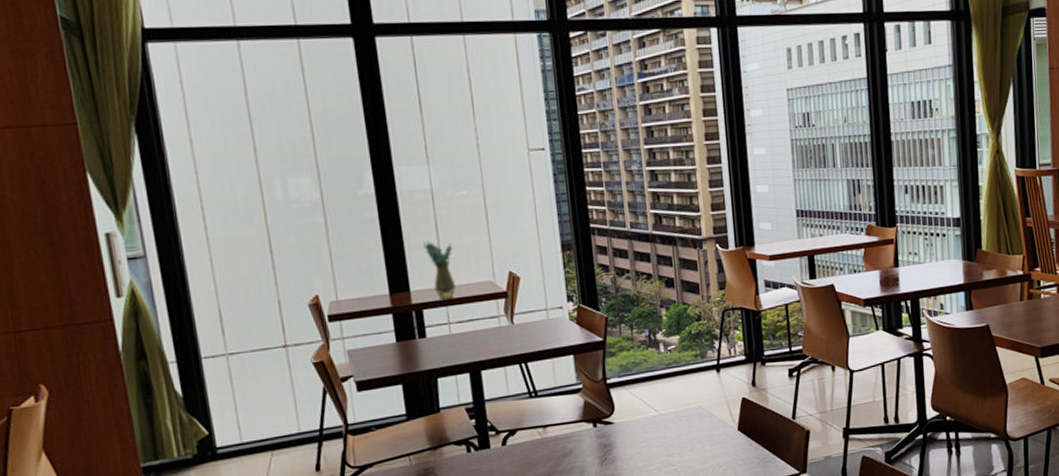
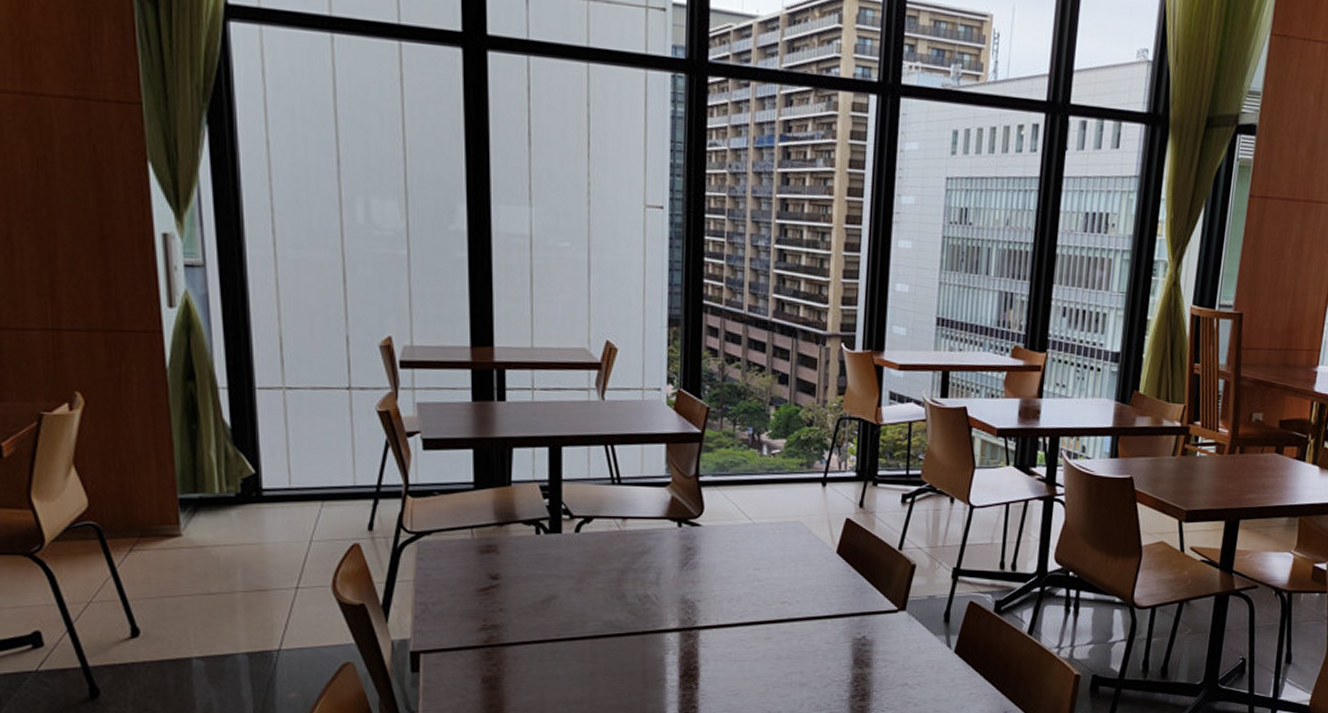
vase: present [423,241,457,299] -> none [514,293,547,361]

